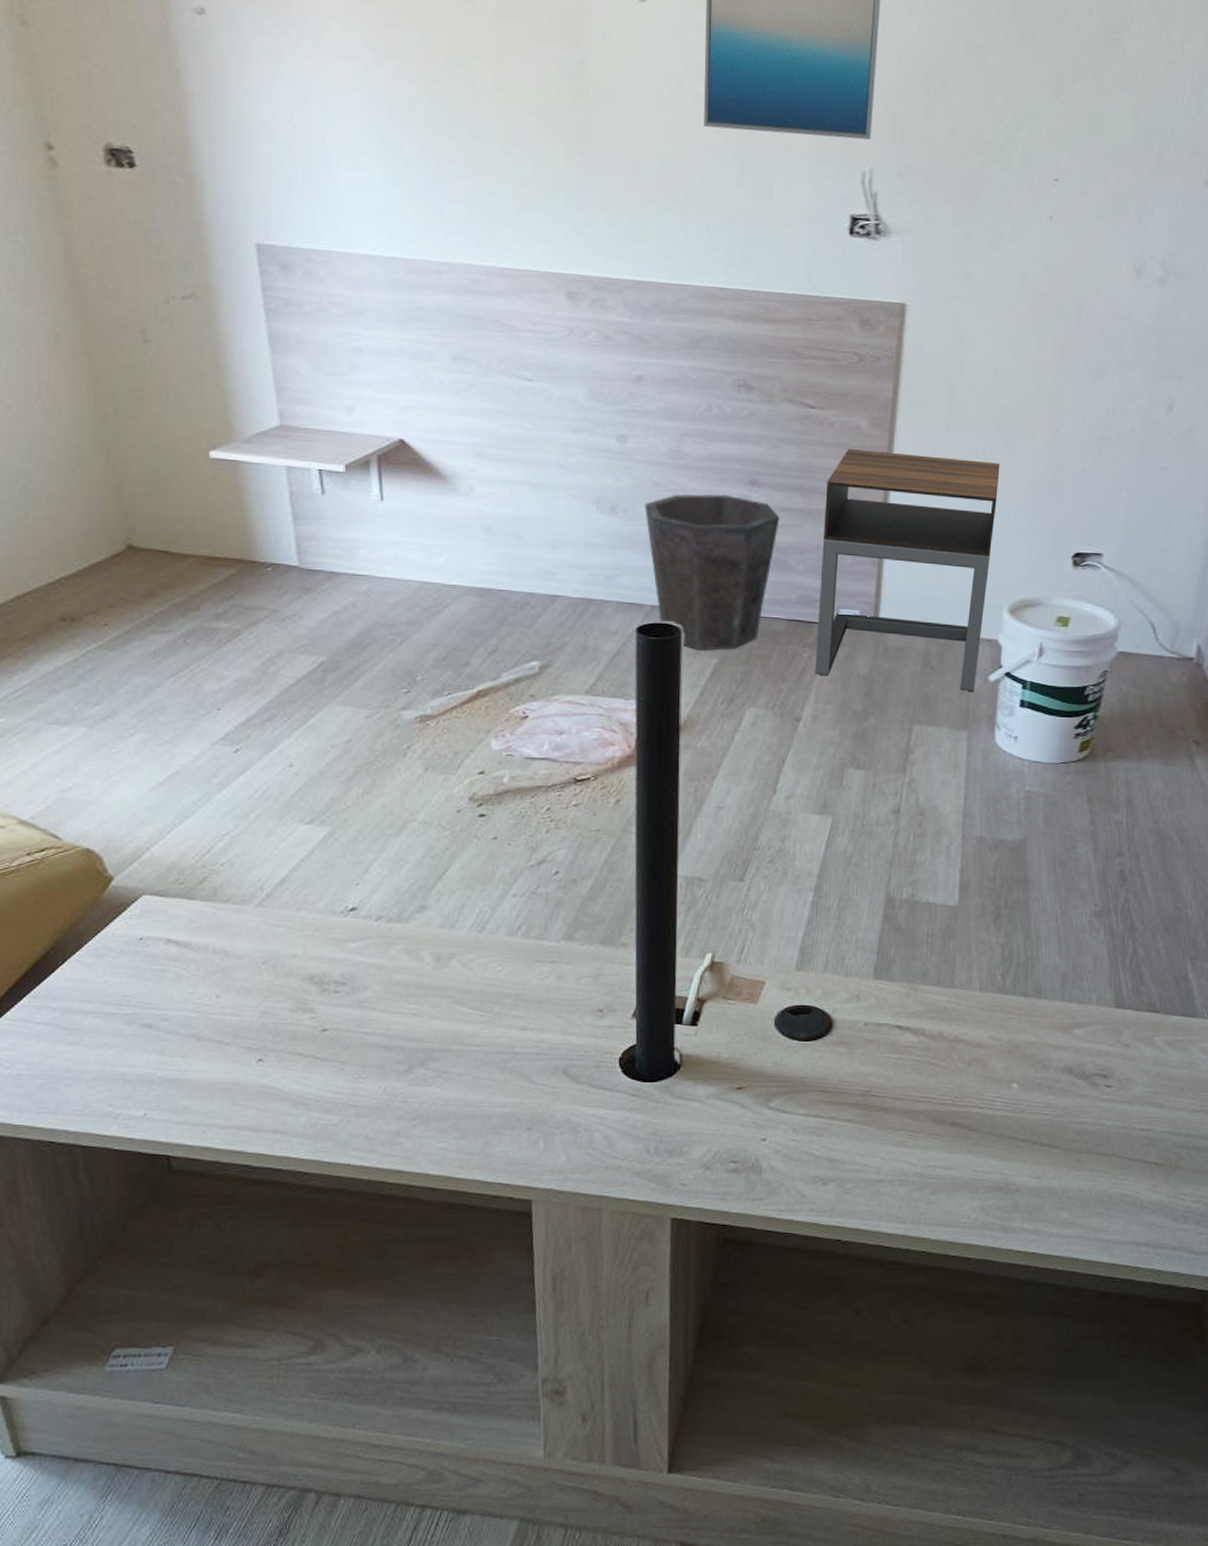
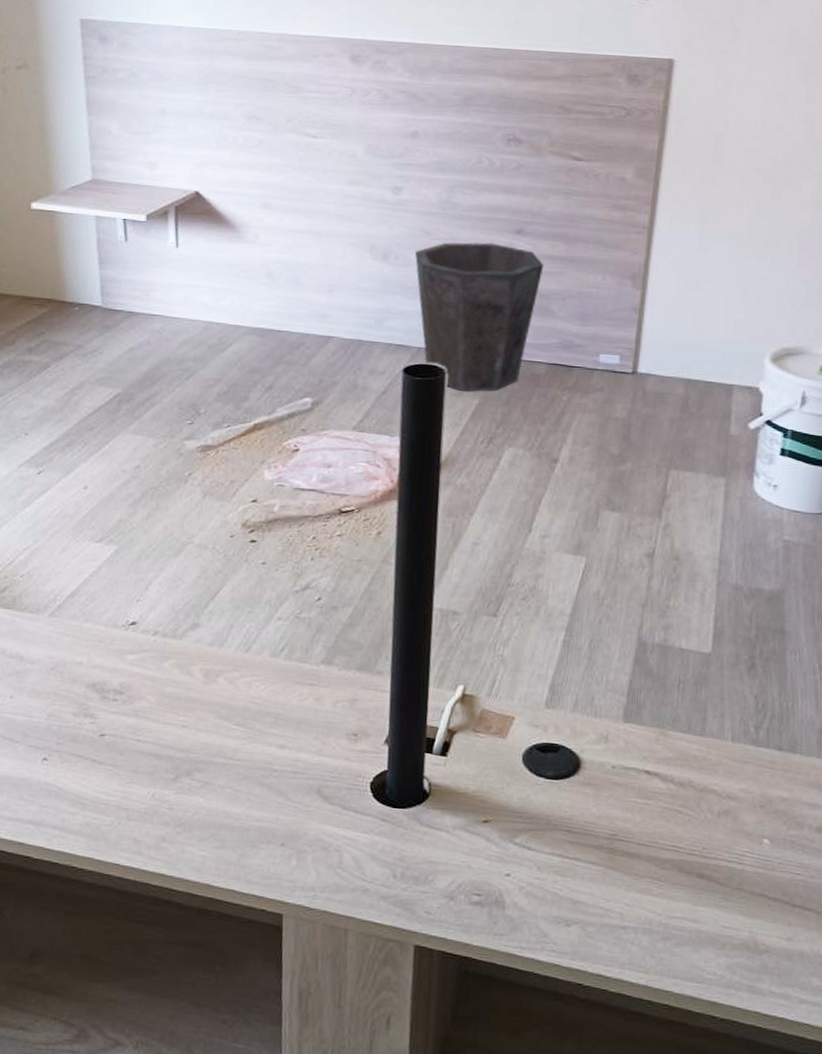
nightstand: present [815,448,1000,691] -> none [573,198,765,438]

